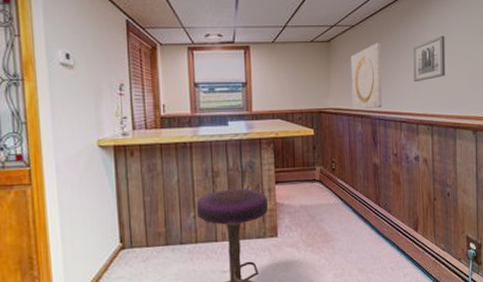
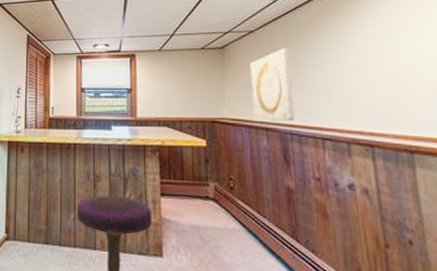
wall art: present [413,35,446,83] -> none [334,37,388,93]

